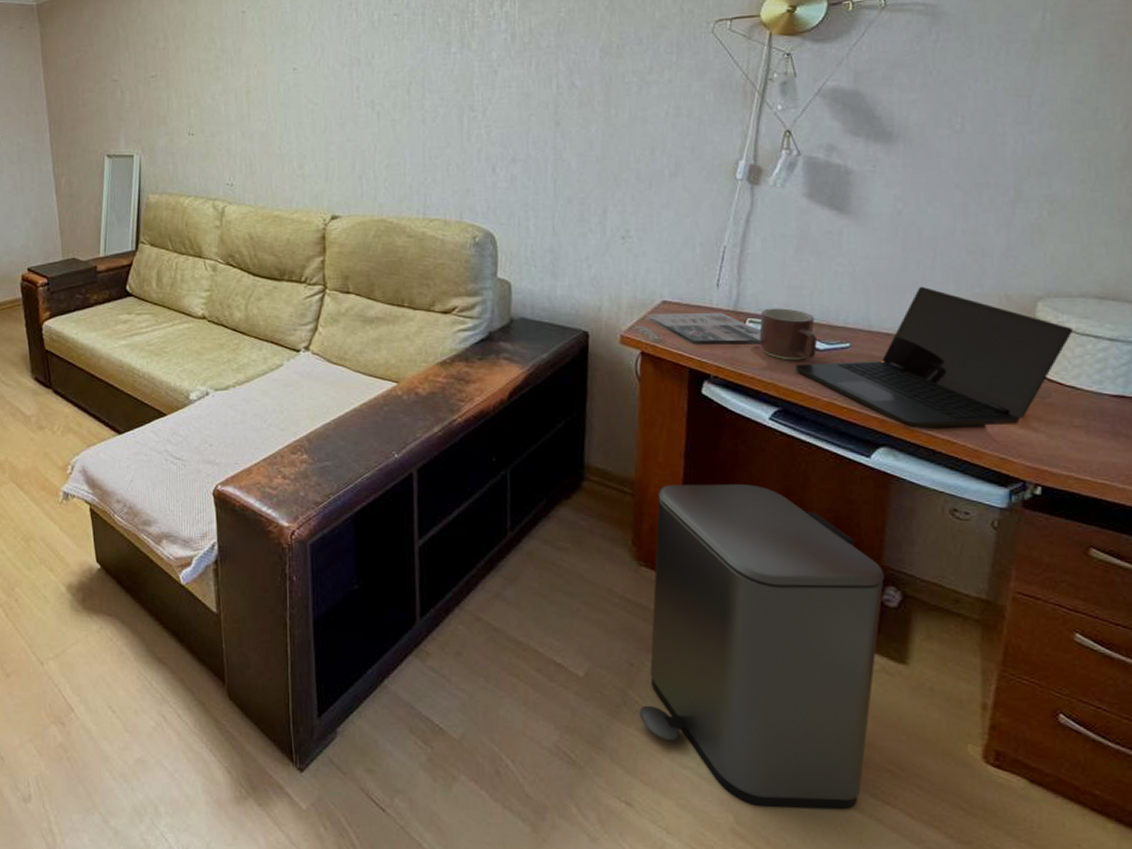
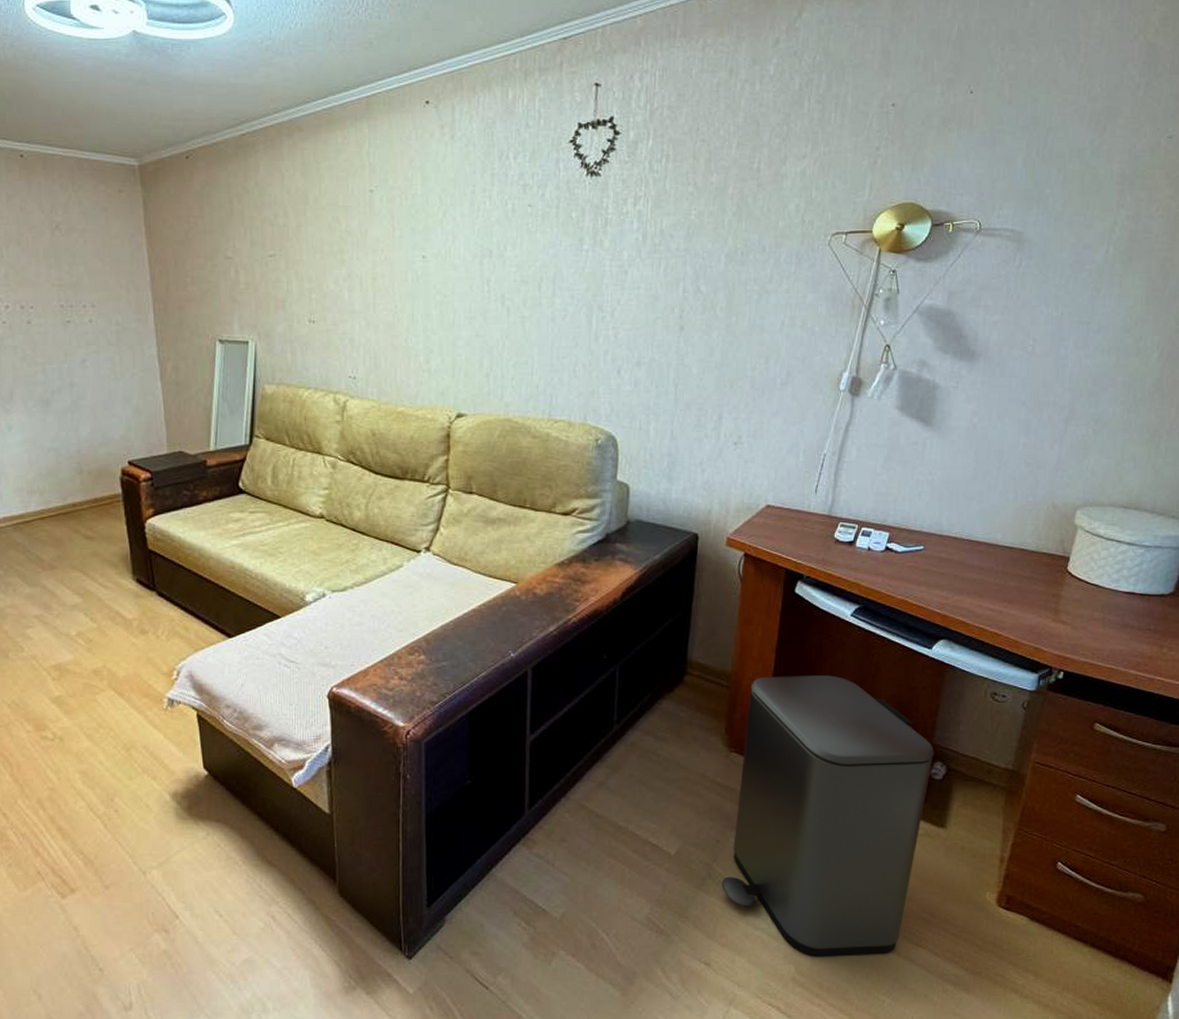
magazine: present [634,312,761,345] -> none [740,516,850,547]
mug: present [759,308,817,361] -> none [848,513,897,562]
laptop: present [795,286,1074,429] -> none [877,494,1102,623]

